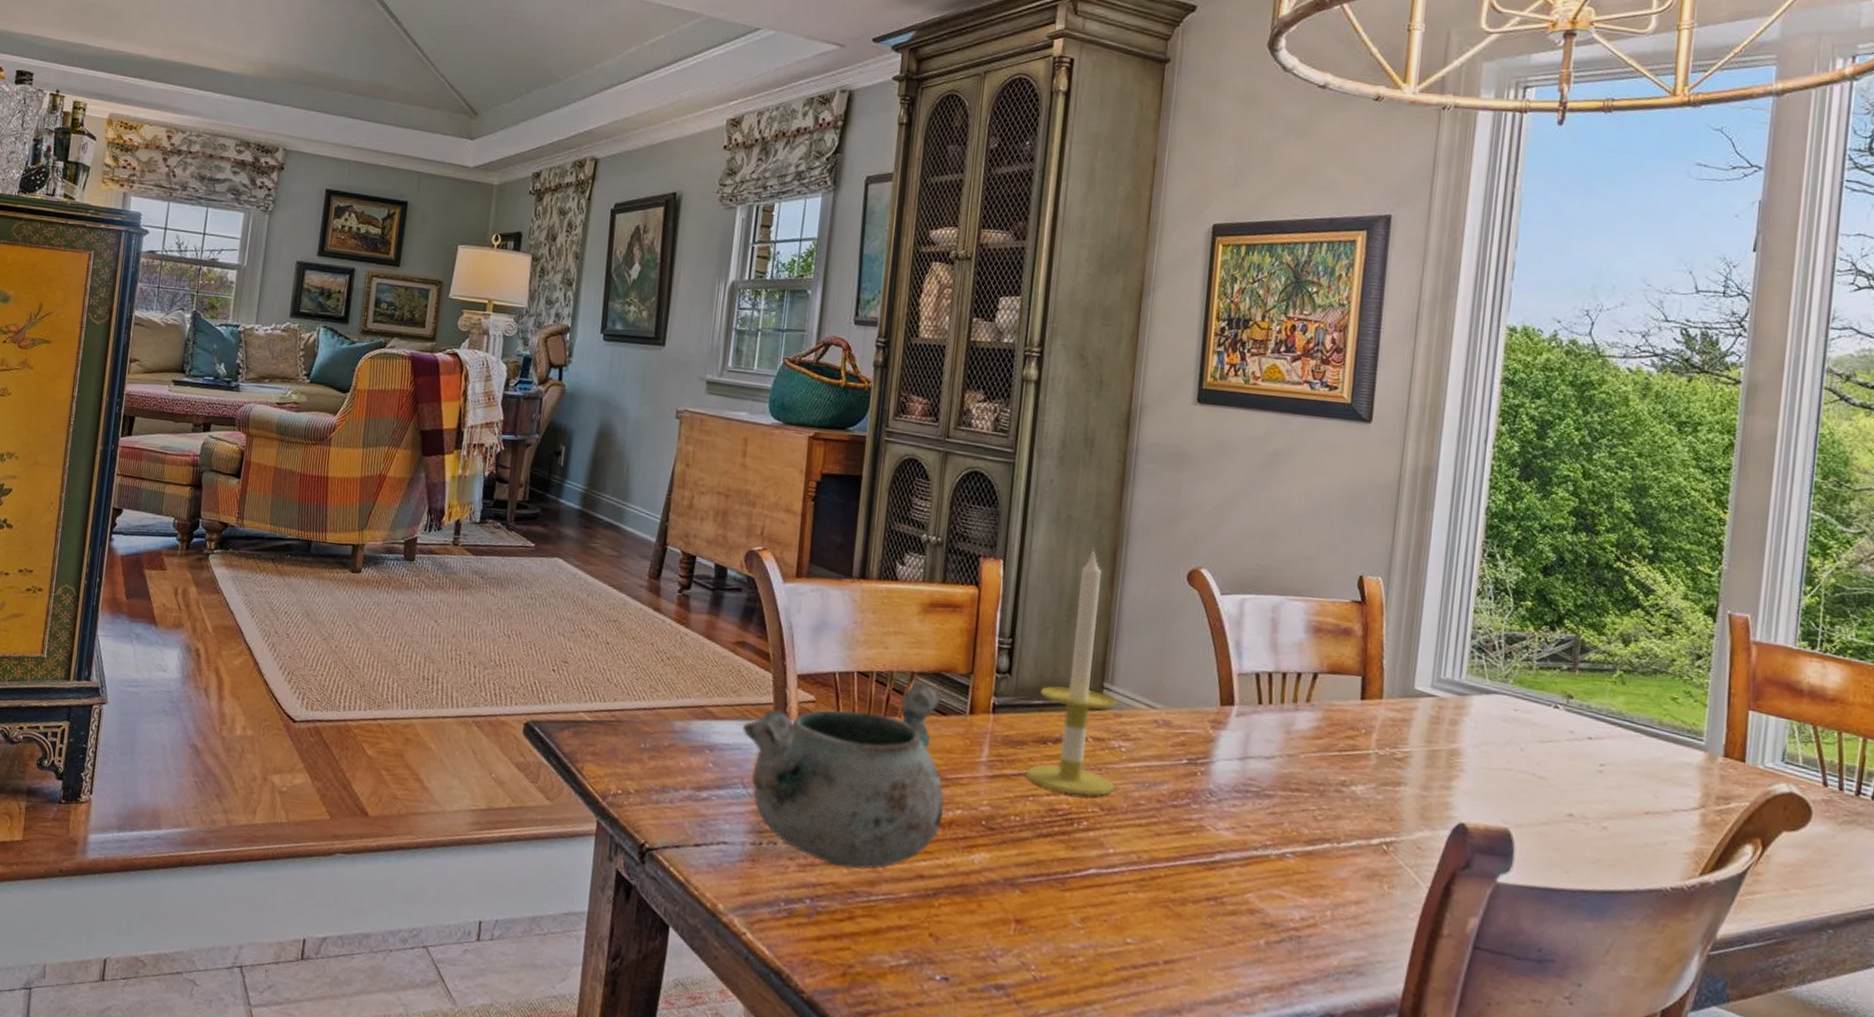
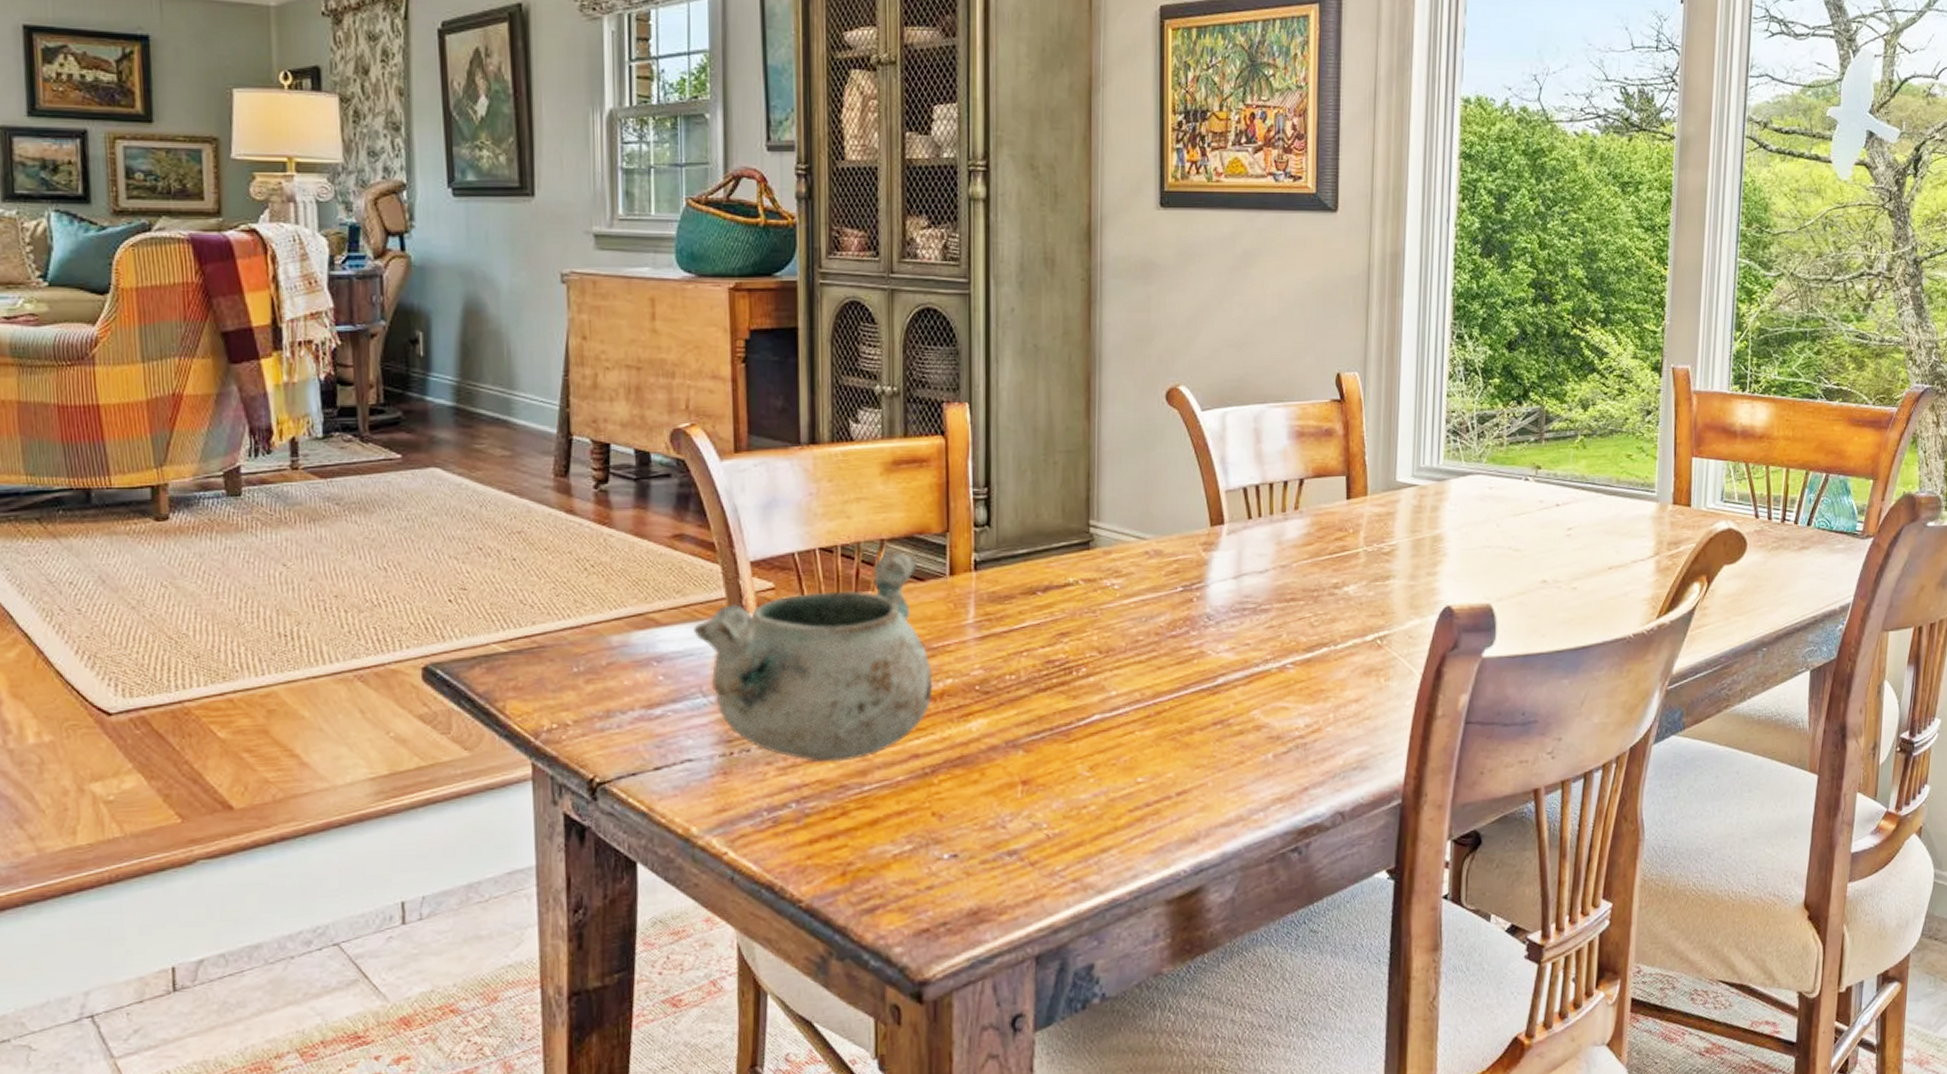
candle: present [1025,548,1117,797] -> none [1017,378,1112,642]

